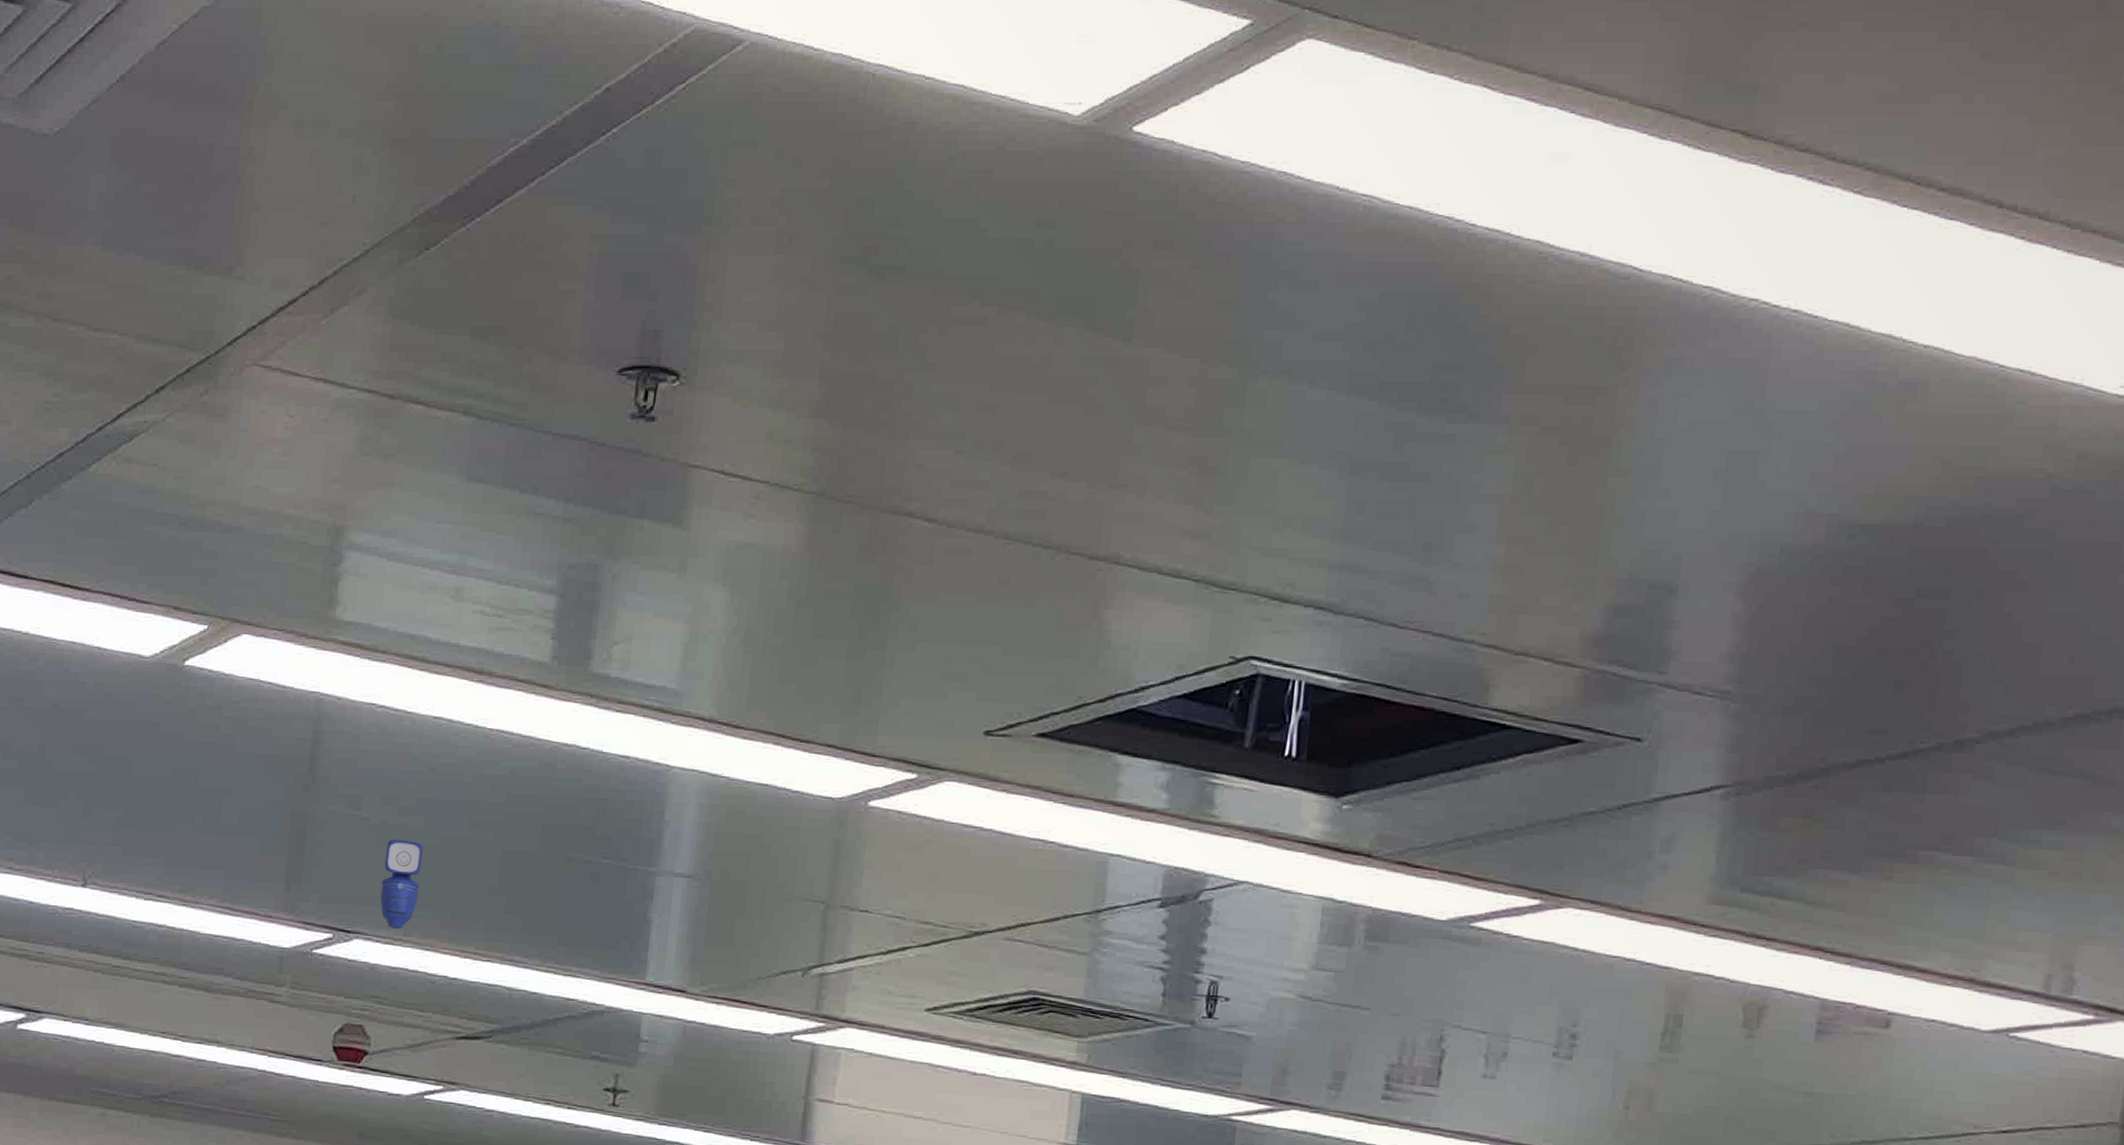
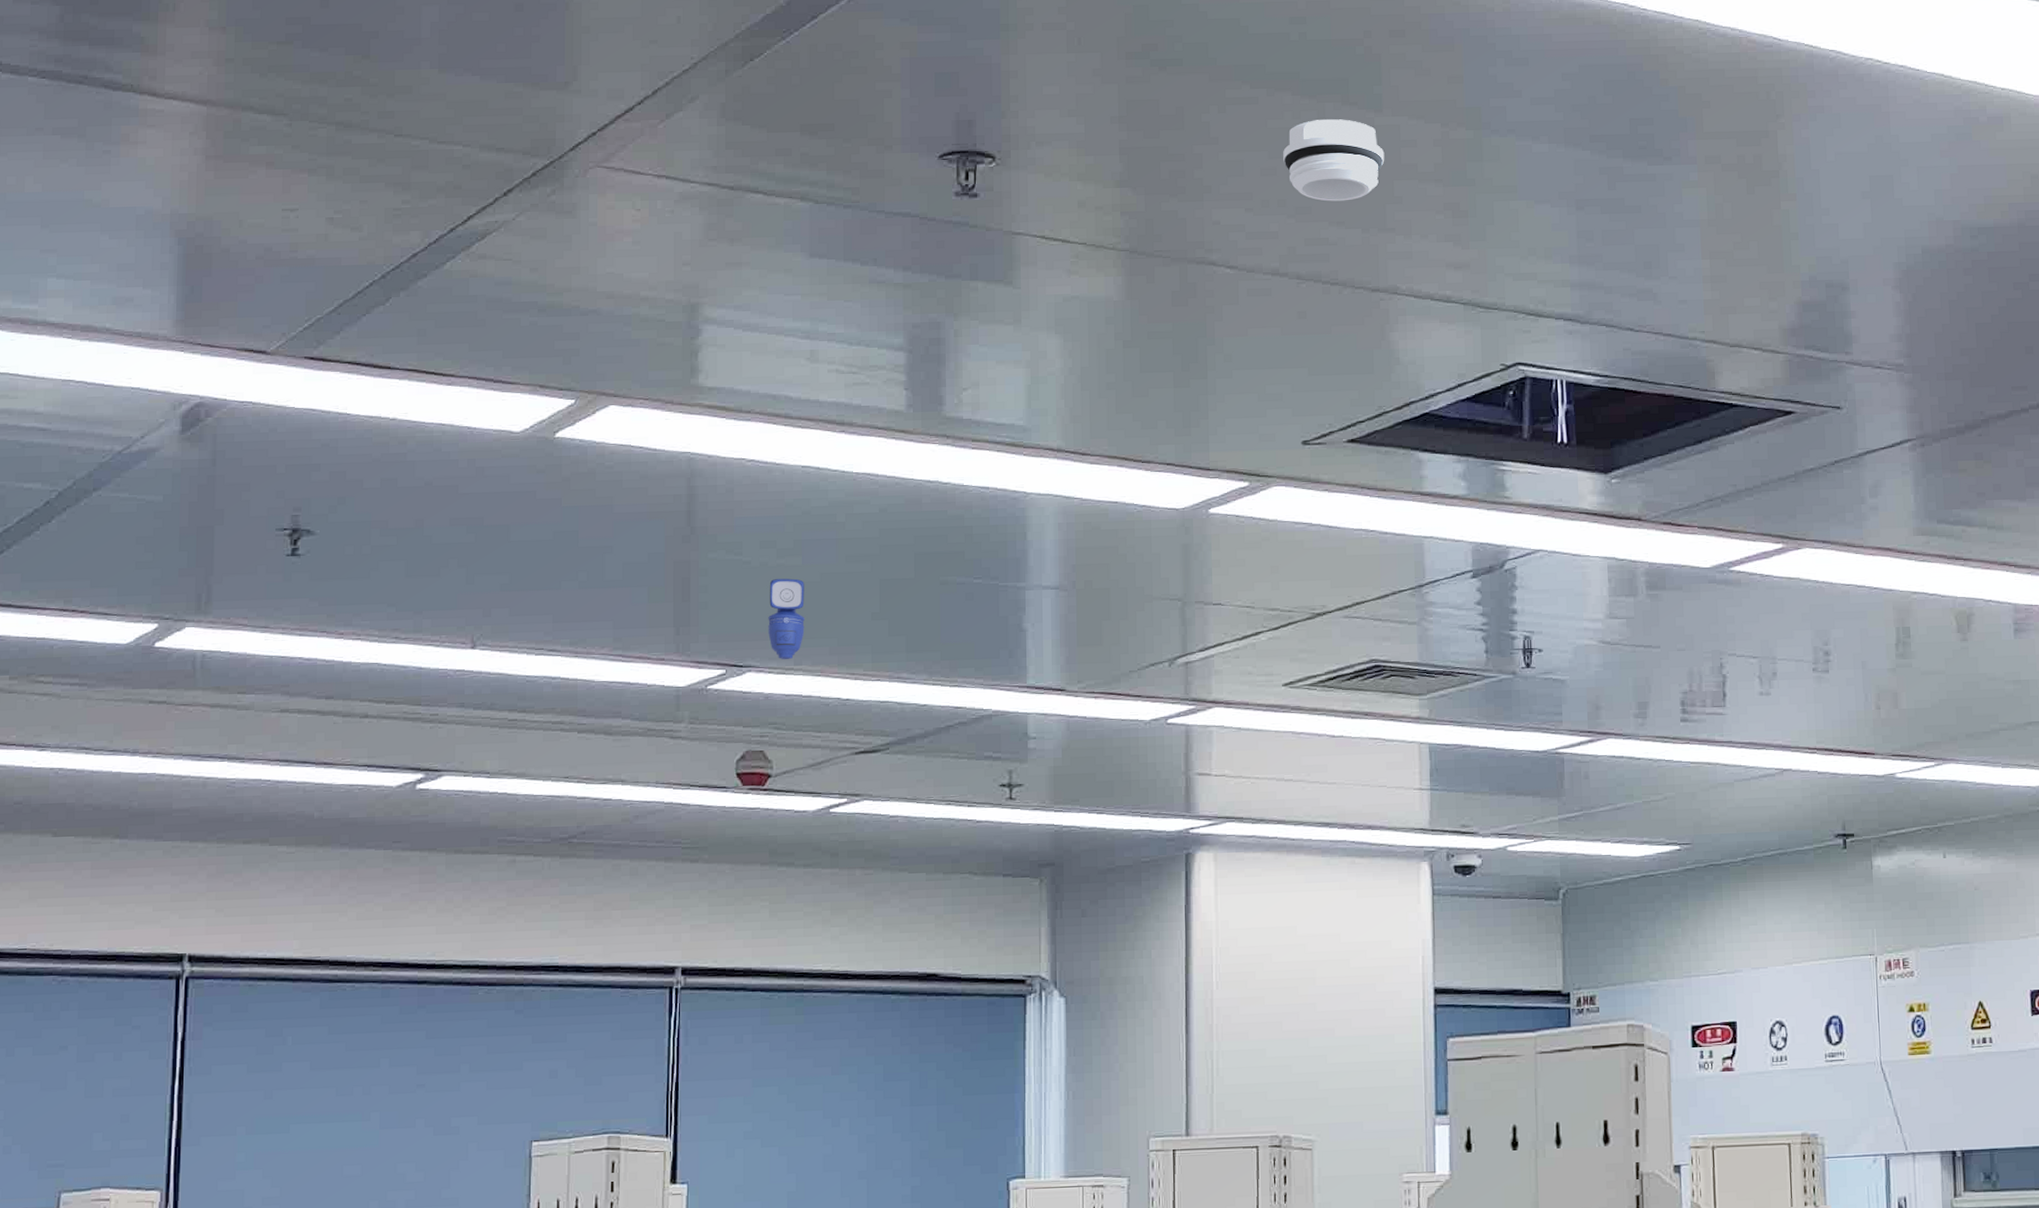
smoke detector: none [1007,347,1128,448] -> present [1283,119,1385,201]

